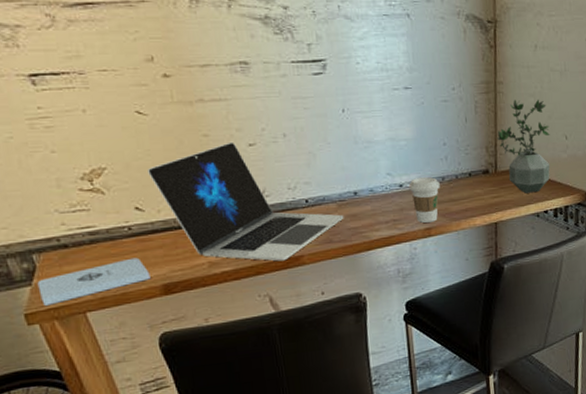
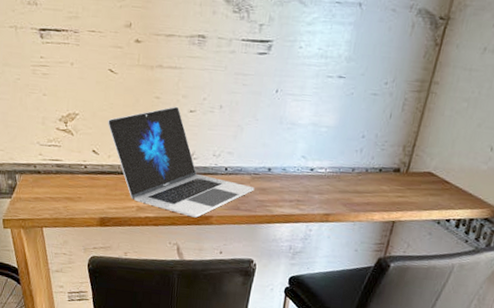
notepad: present [37,257,151,306] -> none [15,191,93,216]
coffee cup: present [408,177,440,223] -> none [318,165,349,209]
potted plant: present [497,99,550,193] -> none [417,102,479,200]

